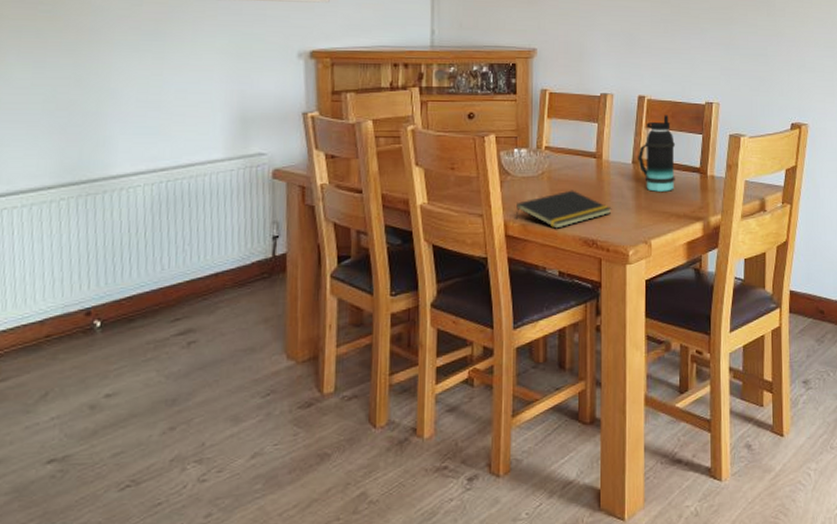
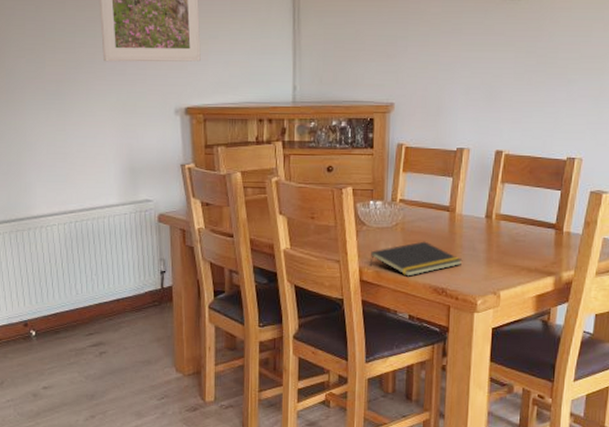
bottle: present [638,115,676,192] -> none [491,170,532,246]

